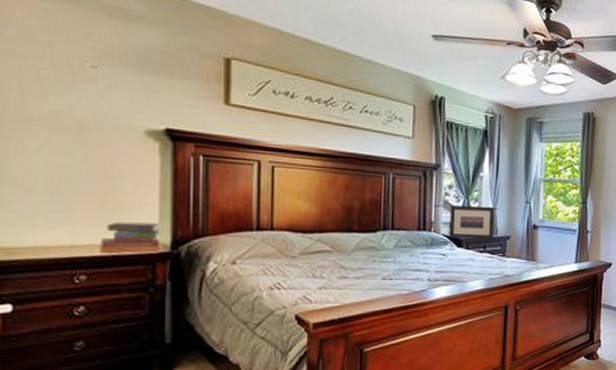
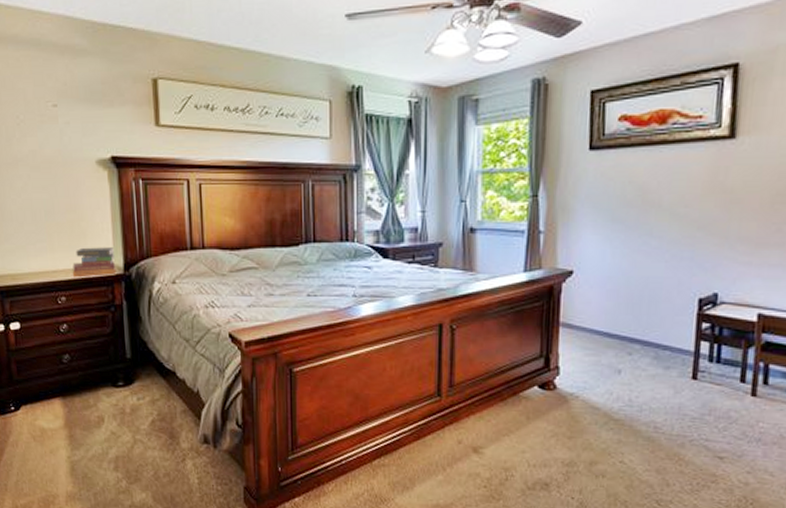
picture frame: present [449,205,495,240] -> none [374,209,424,249]

